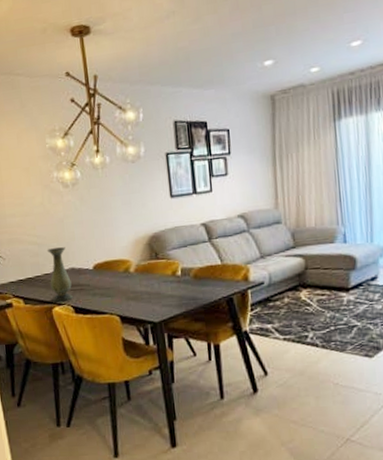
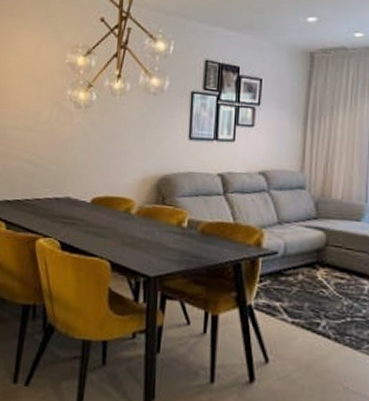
vase: present [46,247,73,302] -> none [39,171,65,234]

